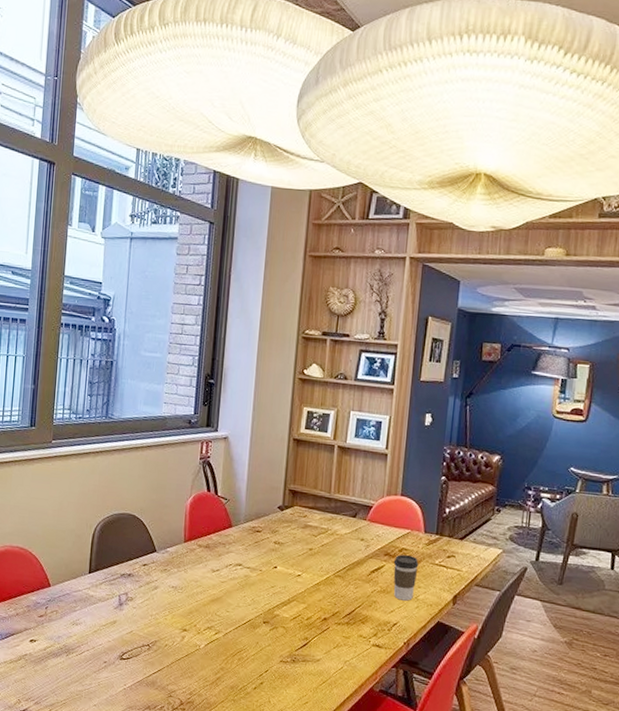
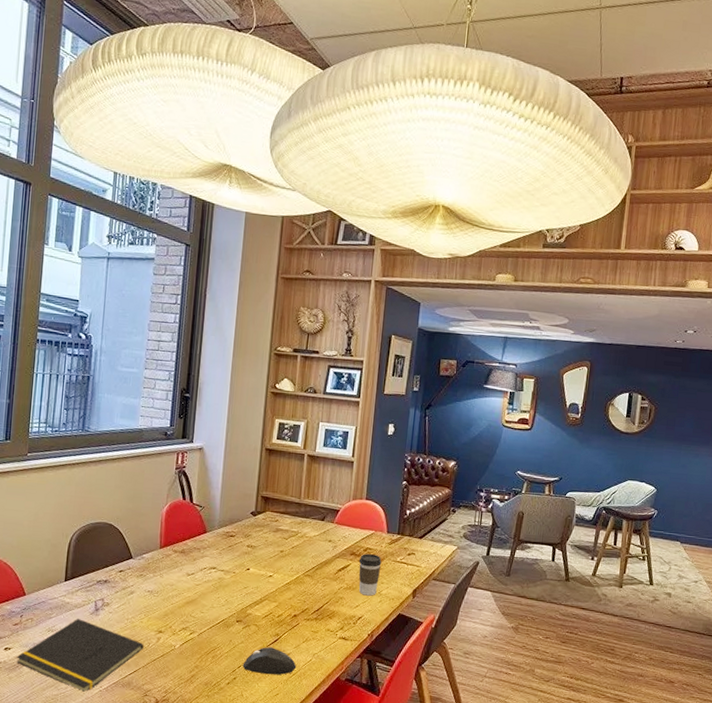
notepad: none [42,613,168,689] -> present [17,619,144,692]
mouse: none [270,651,327,682] -> present [242,647,297,675]

